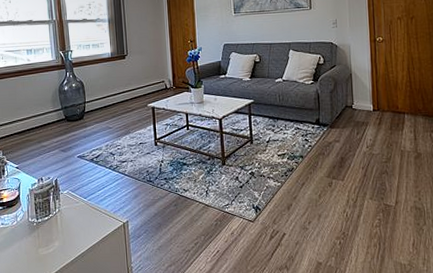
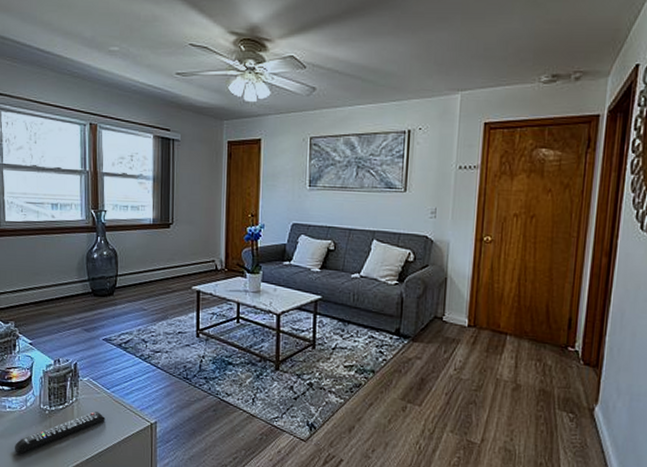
remote control: none [9,219,85,264] -> present [15,411,106,455]

